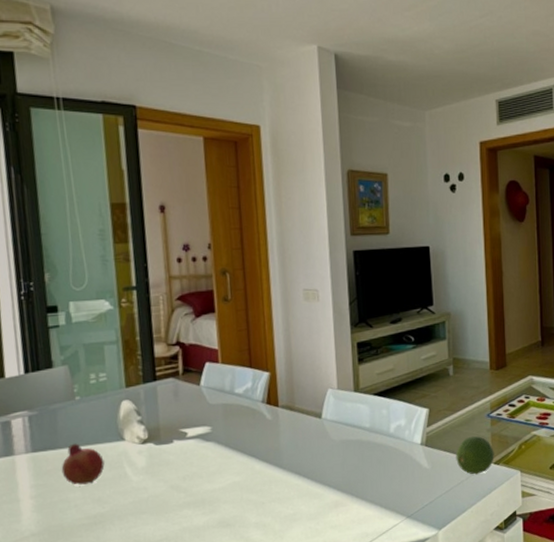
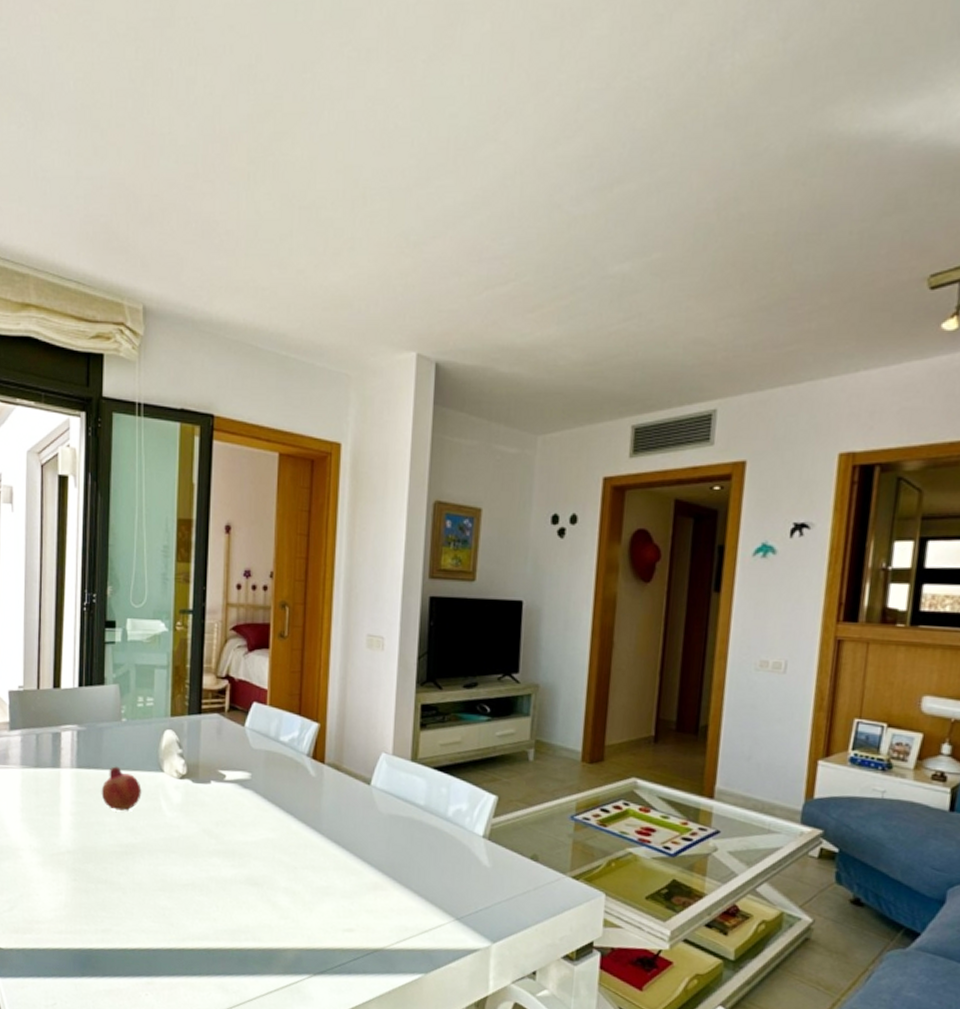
fruit: present [456,436,495,475] -> none [524,838,574,887]

